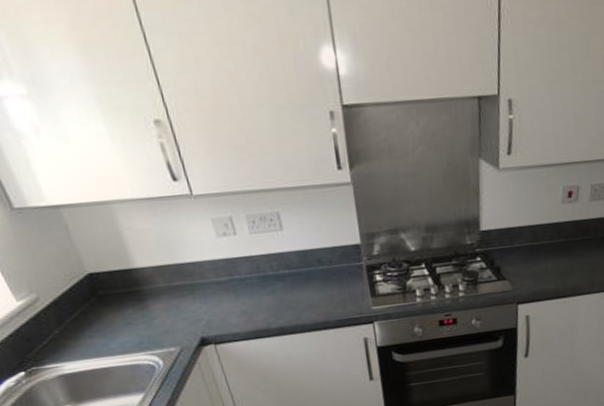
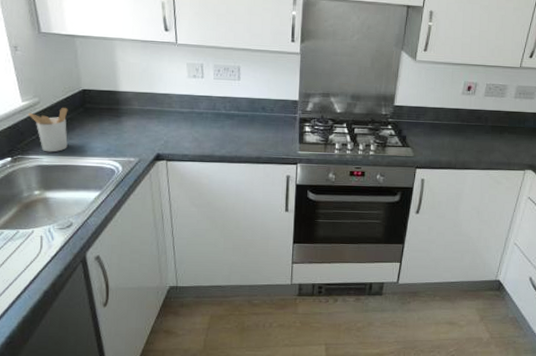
utensil holder: none [29,300,90,358] -> present [28,108,68,153]

